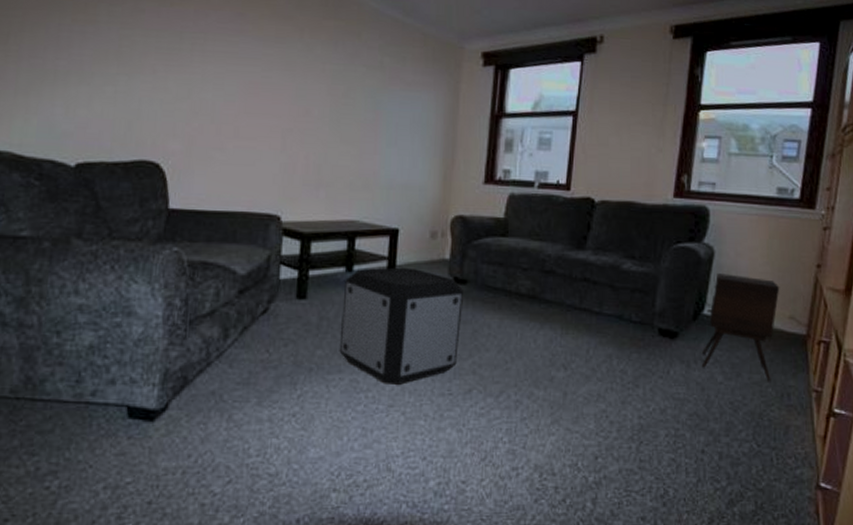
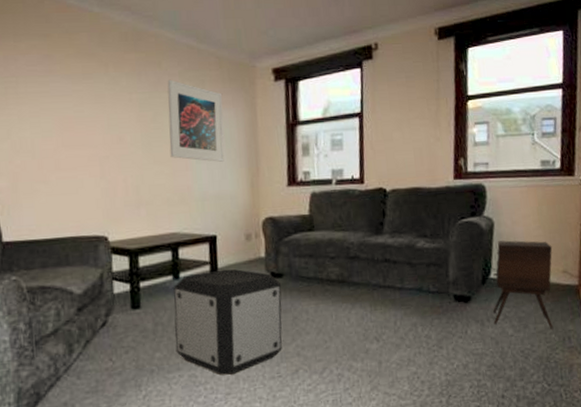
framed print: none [359,52,424,149] -> present [167,79,224,162]

